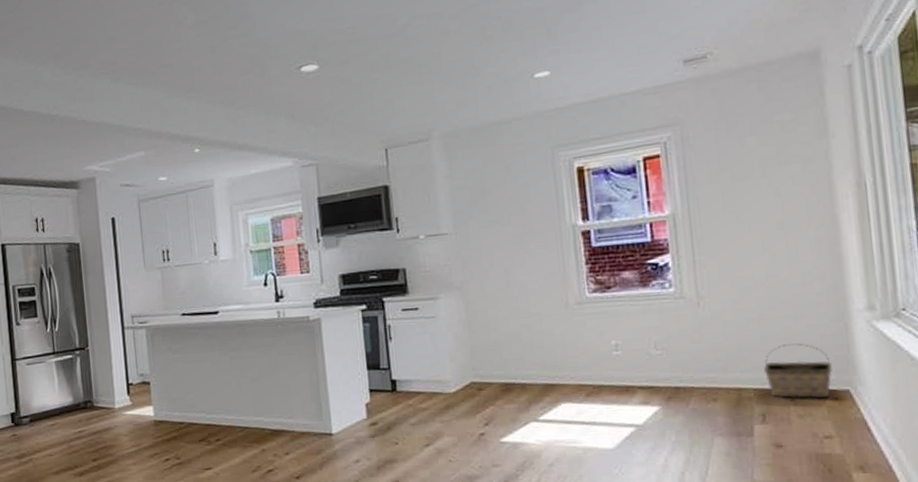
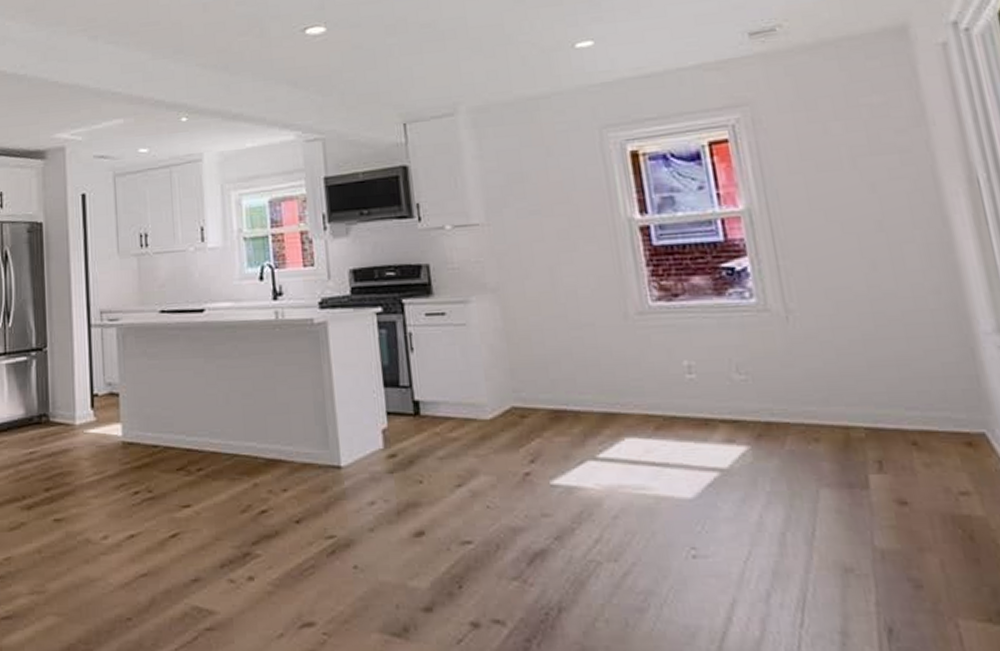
basket: present [764,343,833,399] -> none [875,371,962,443]

